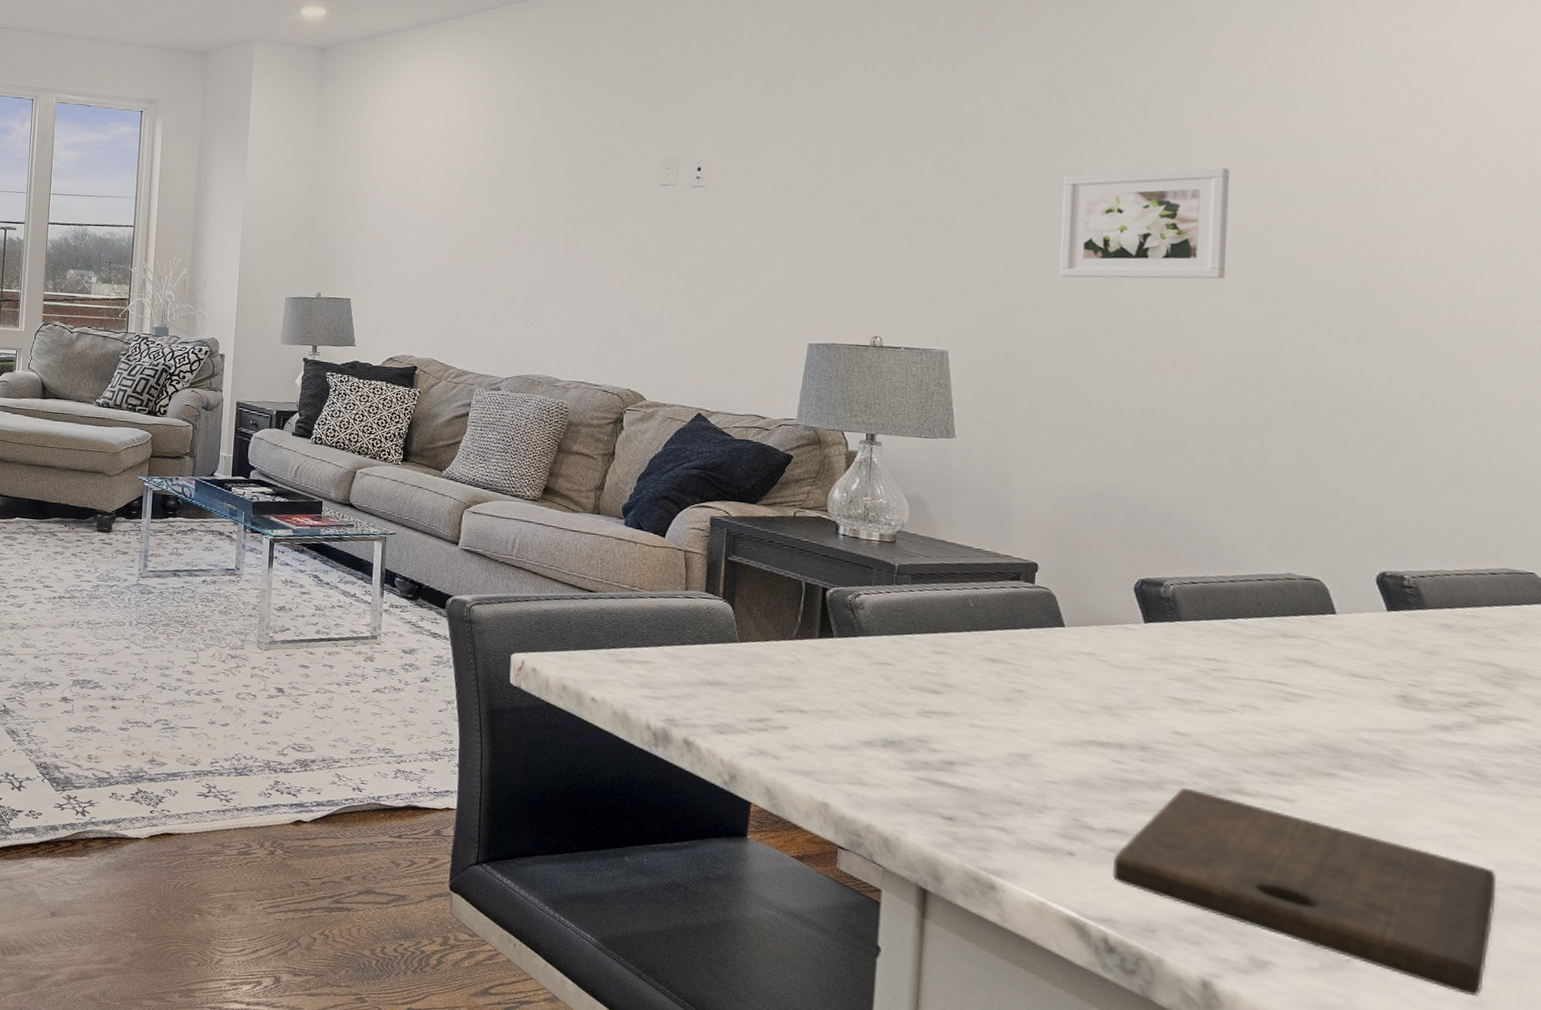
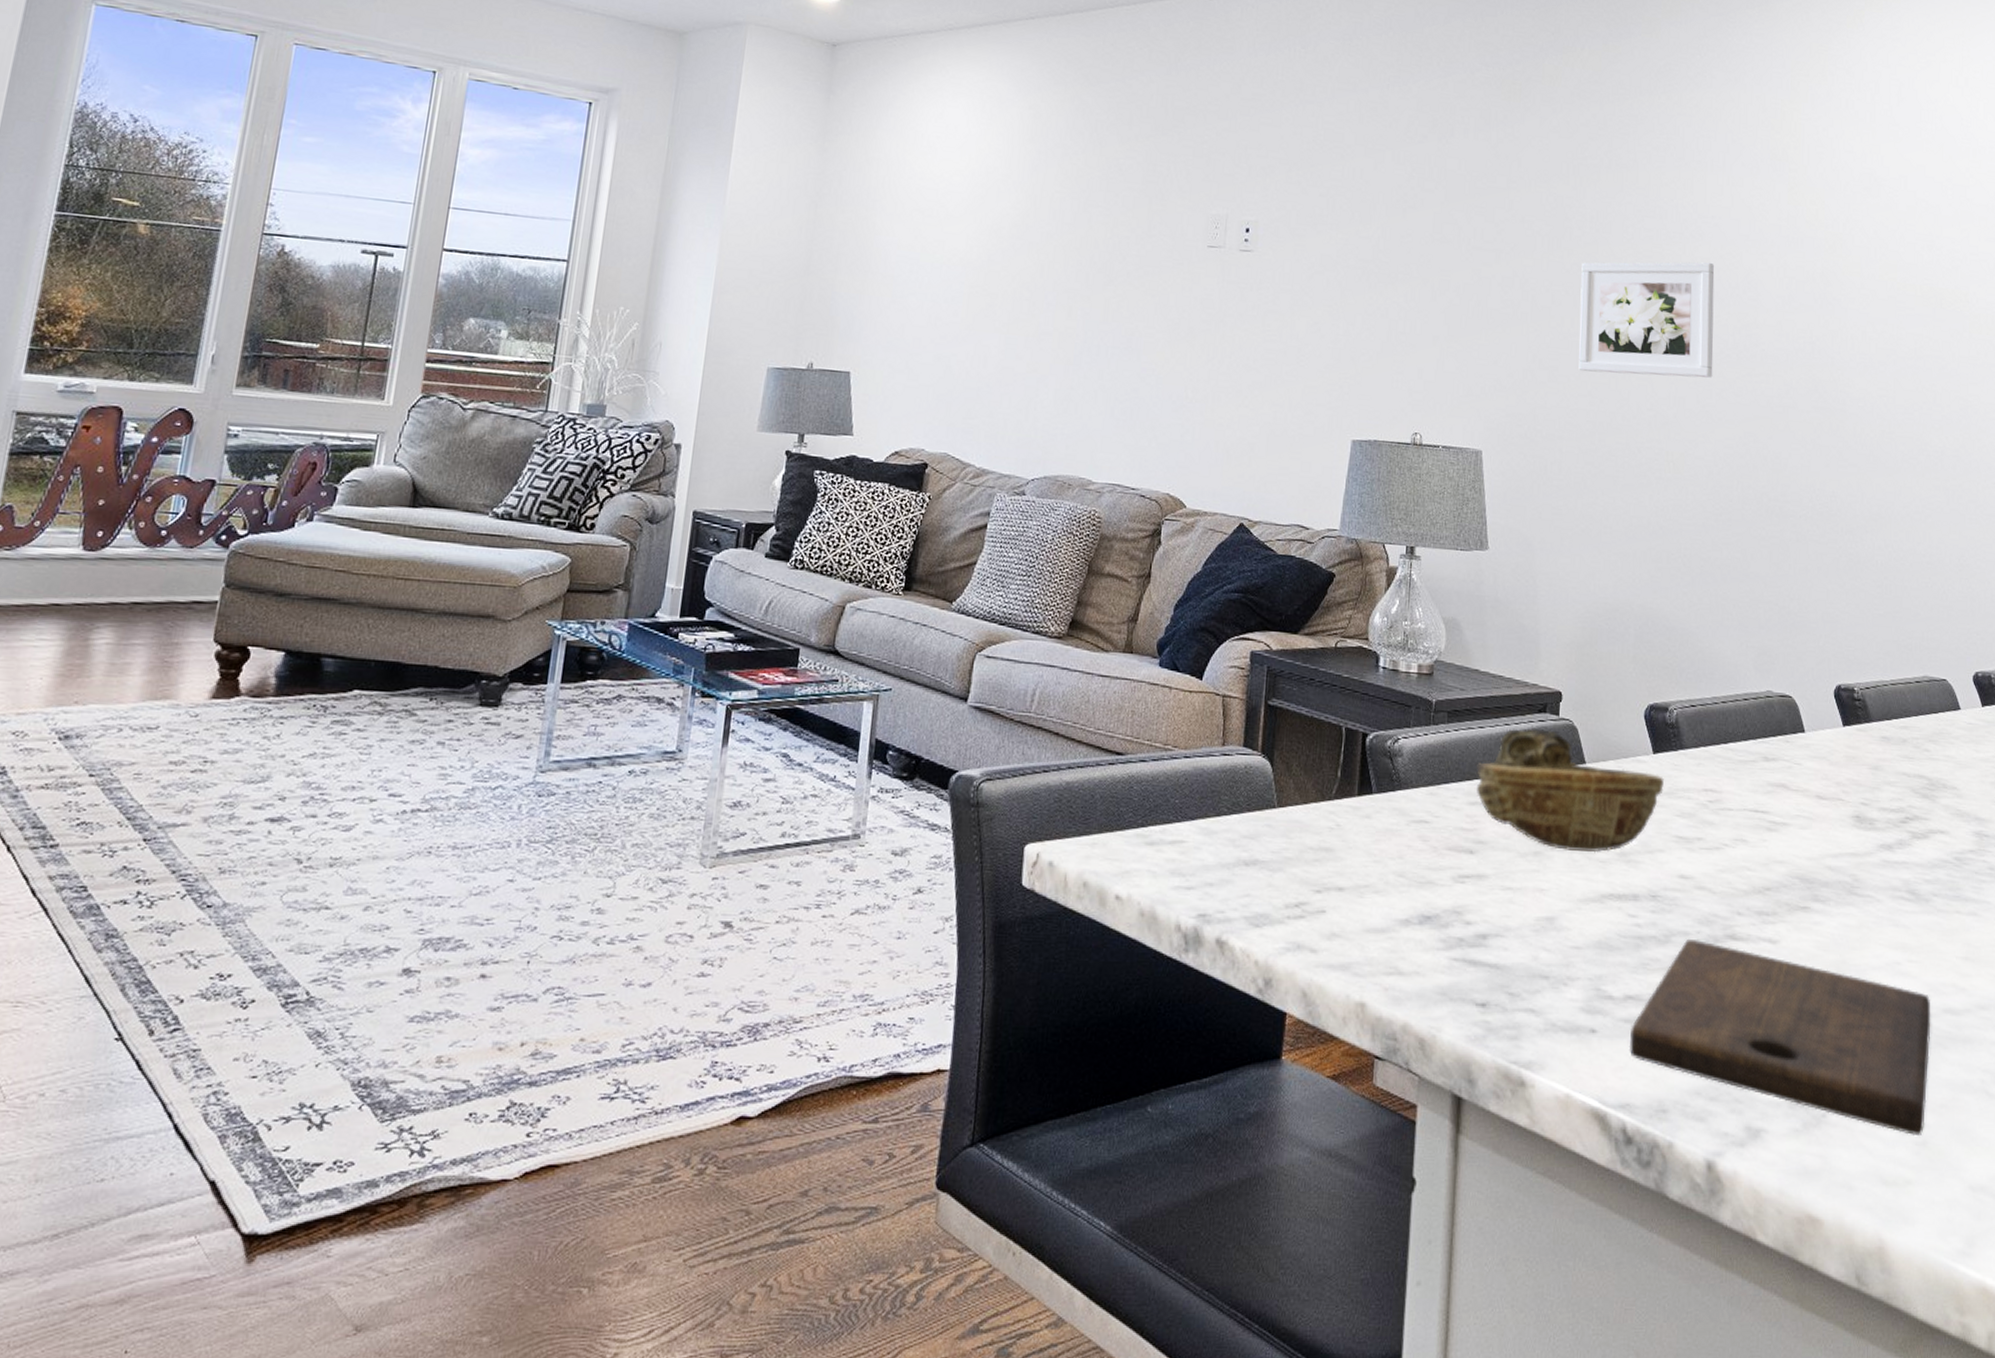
decorative bowl: none [942,593,1157,705] -> present [1476,728,1664,853]

